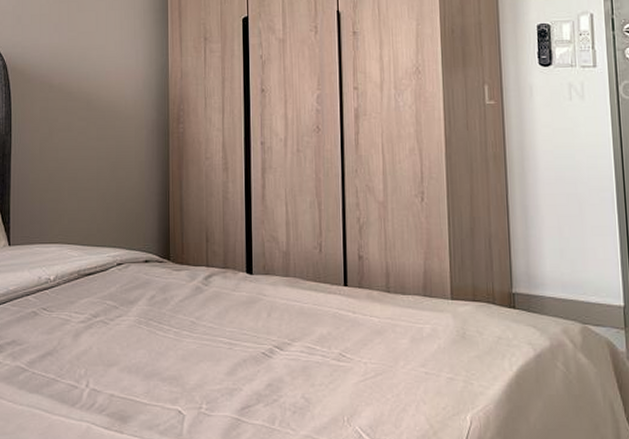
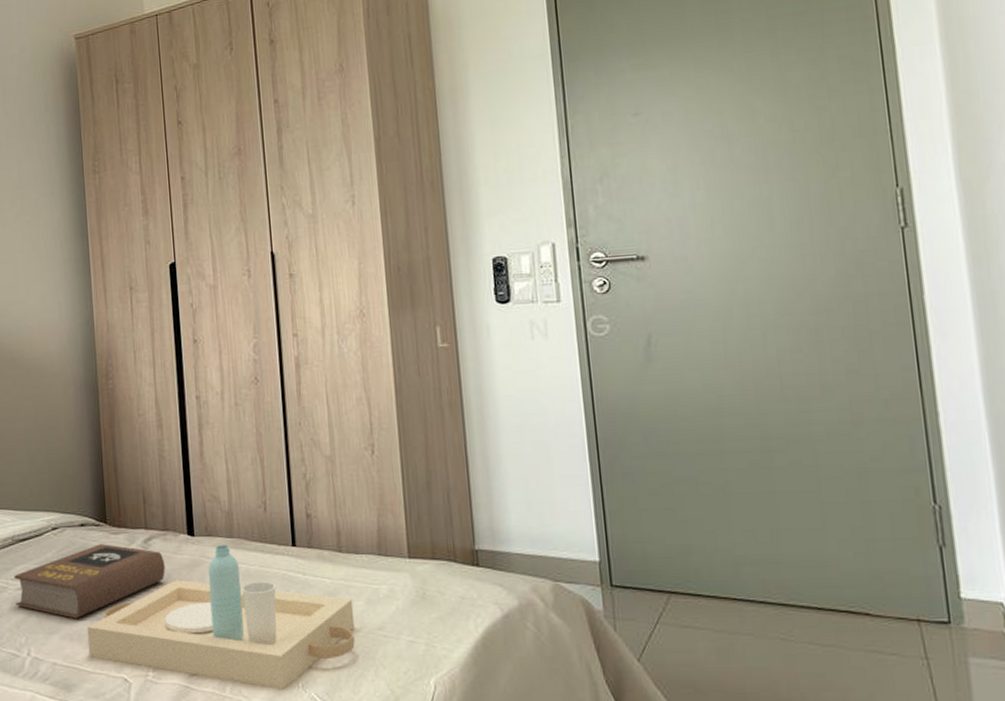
book: none [77,280,223,352] -> present [14,544,165,619]
serving tray: none [145,283,399,423] -> present [87,544,355,689]

